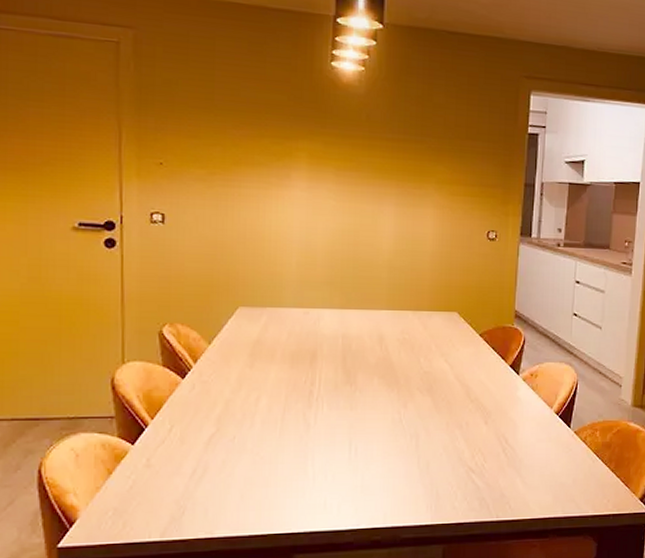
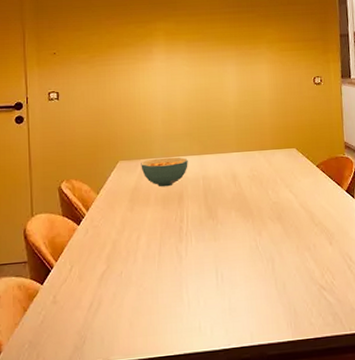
cereal bowl: none [266,308,326,343] -> present [141,157,188,187]

